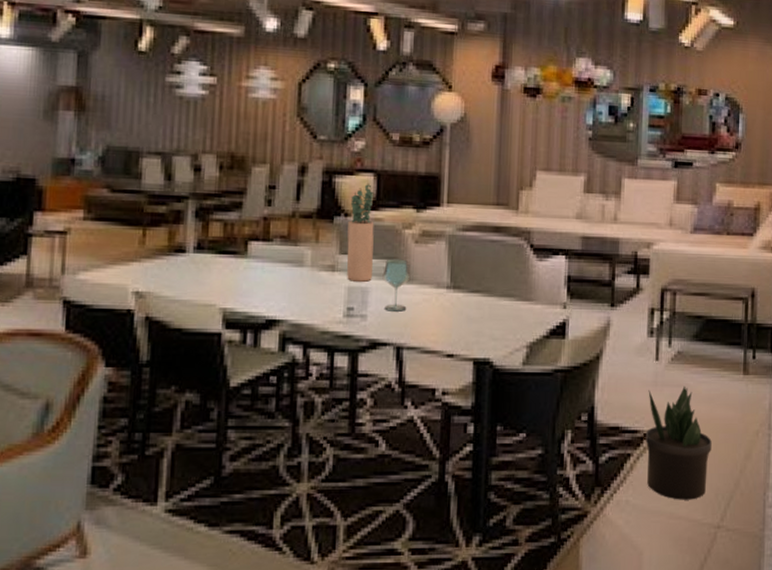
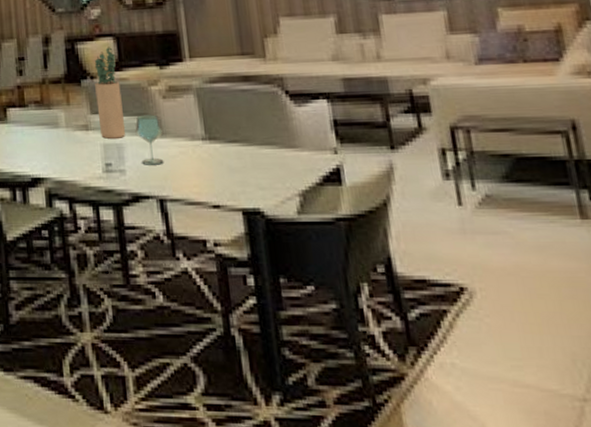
planter: present [645,386,712,500] -> none [455,233,558,366]

